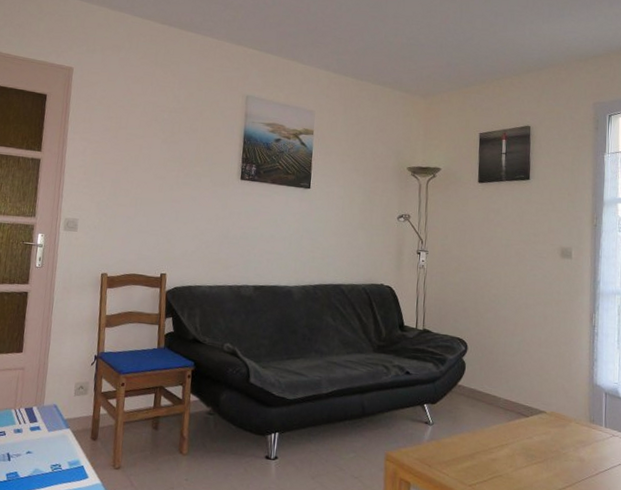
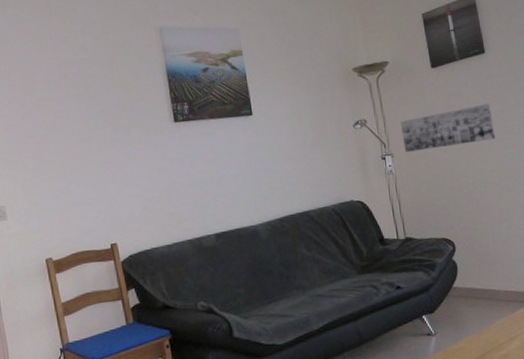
wall art: none [439,223,525,259] -> present [400,103,496,152]

